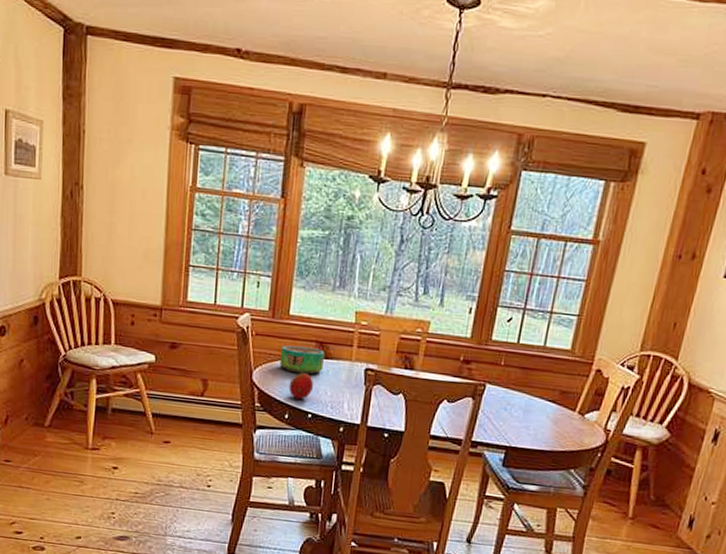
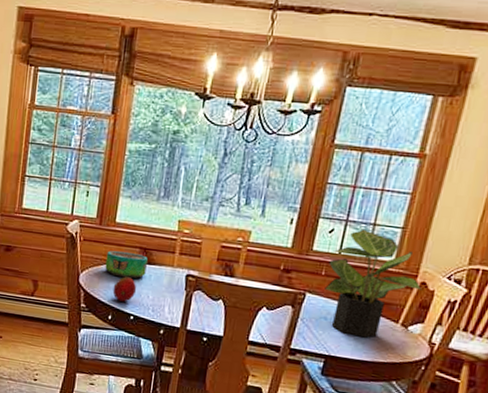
potted plant: none [504,317,597,427] -> present [325,229,422,338]

